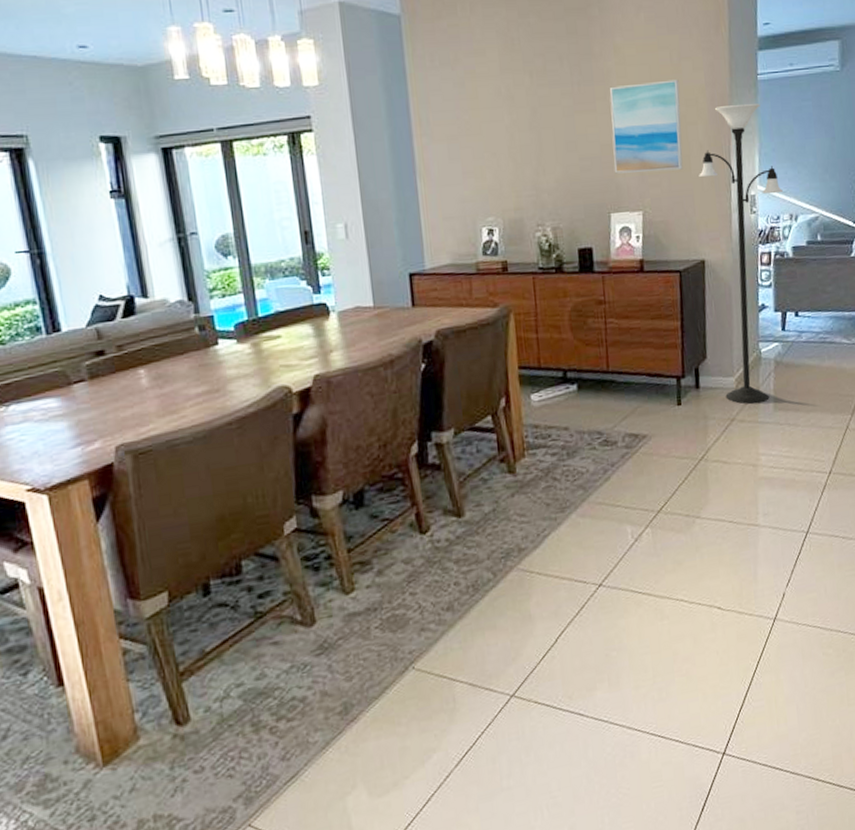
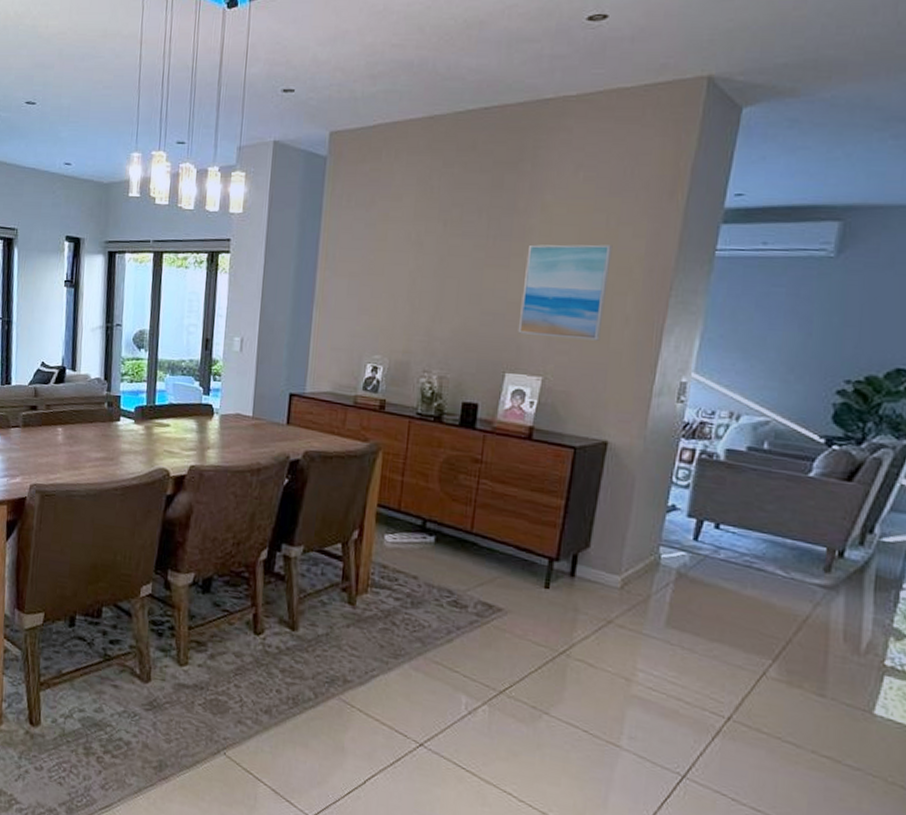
floor lamp: present [699,103,783,405] -> none [605,279,725,614]

